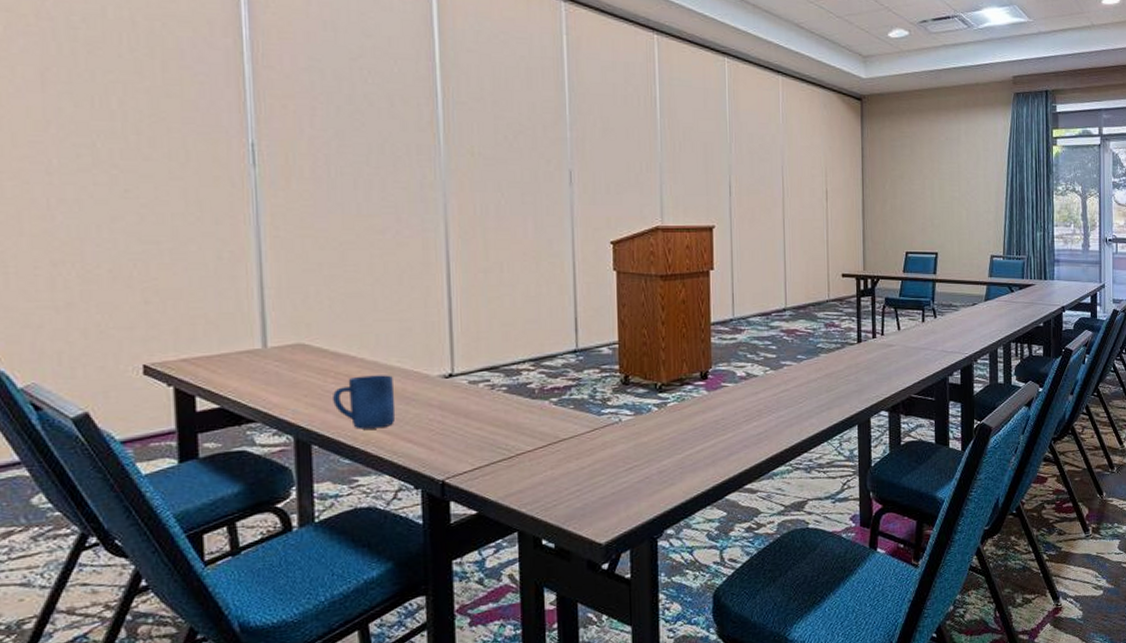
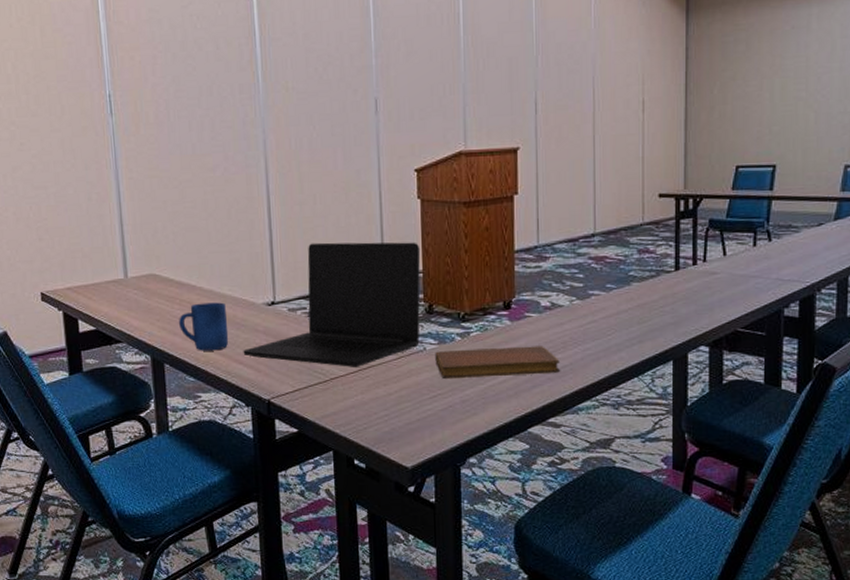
laptop: none [413,312,616,442] -> present [243,242,421,367]
notebook: none [631,414,757,451] -> present [435,346,561,380]

